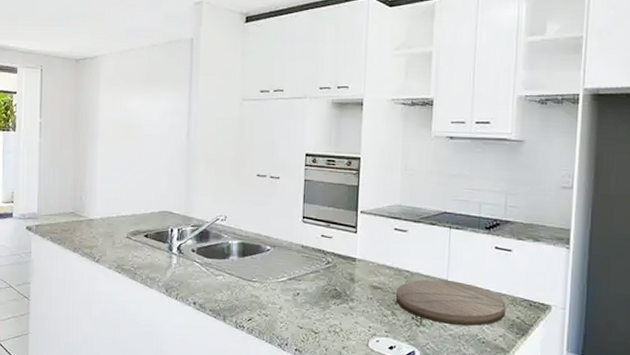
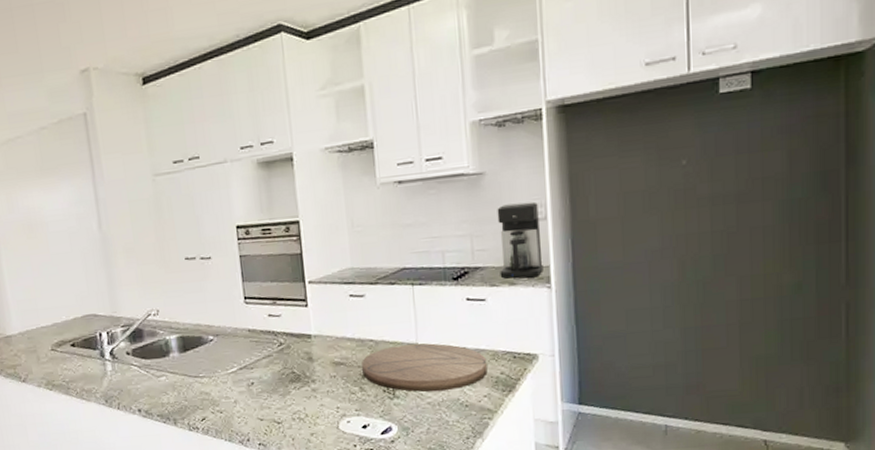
coffee maker: none [527,170,567,238] -> present [497,201,543,279]

